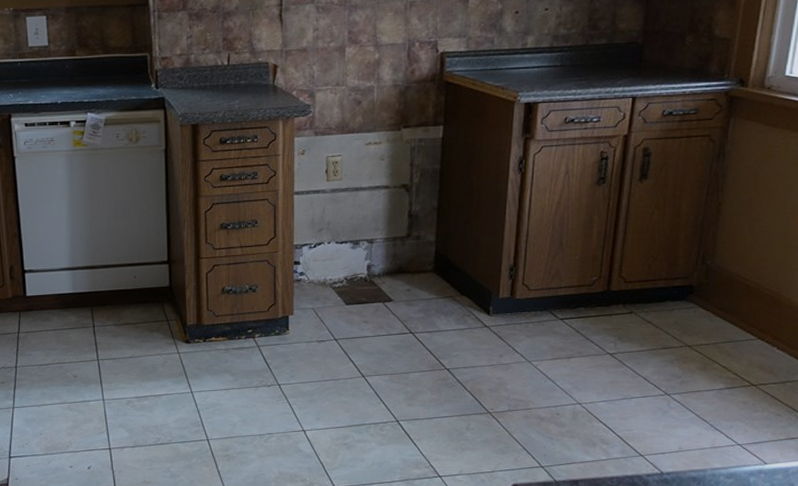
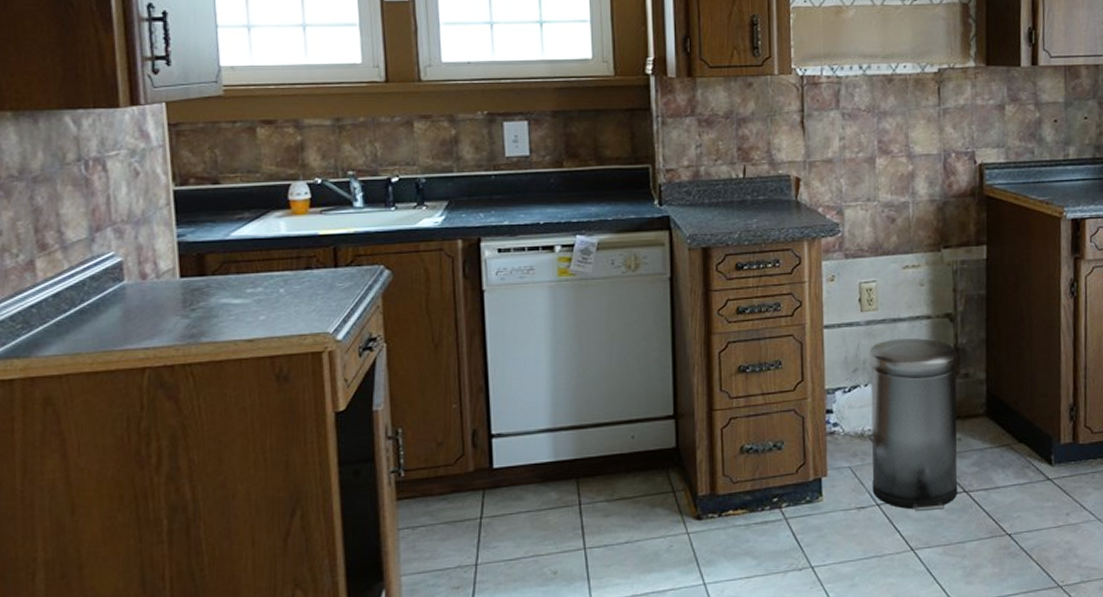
pedal bin: none [331,205,412,347] -> present [868,338,959,512]

